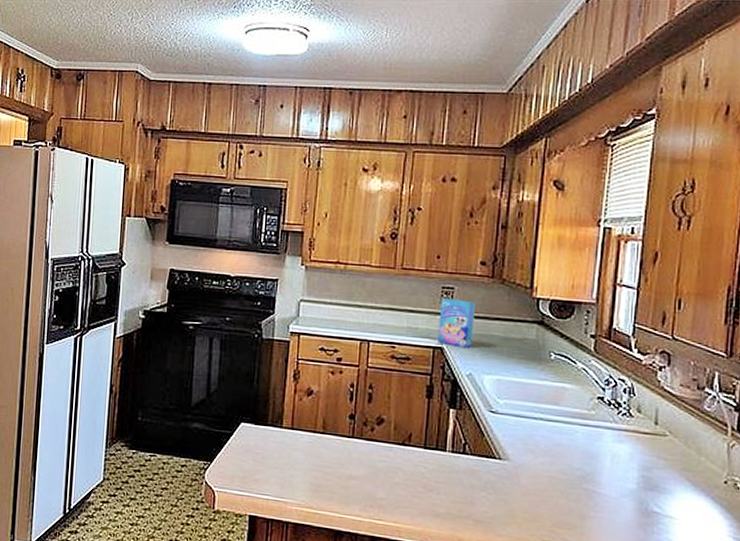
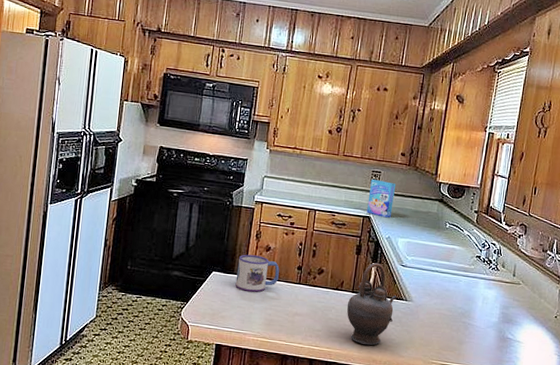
mug: none [270,400,326,449] -> present [235,254,280,292]
teapot: none [418,408,487,520] -> present [347,262,397,346]

